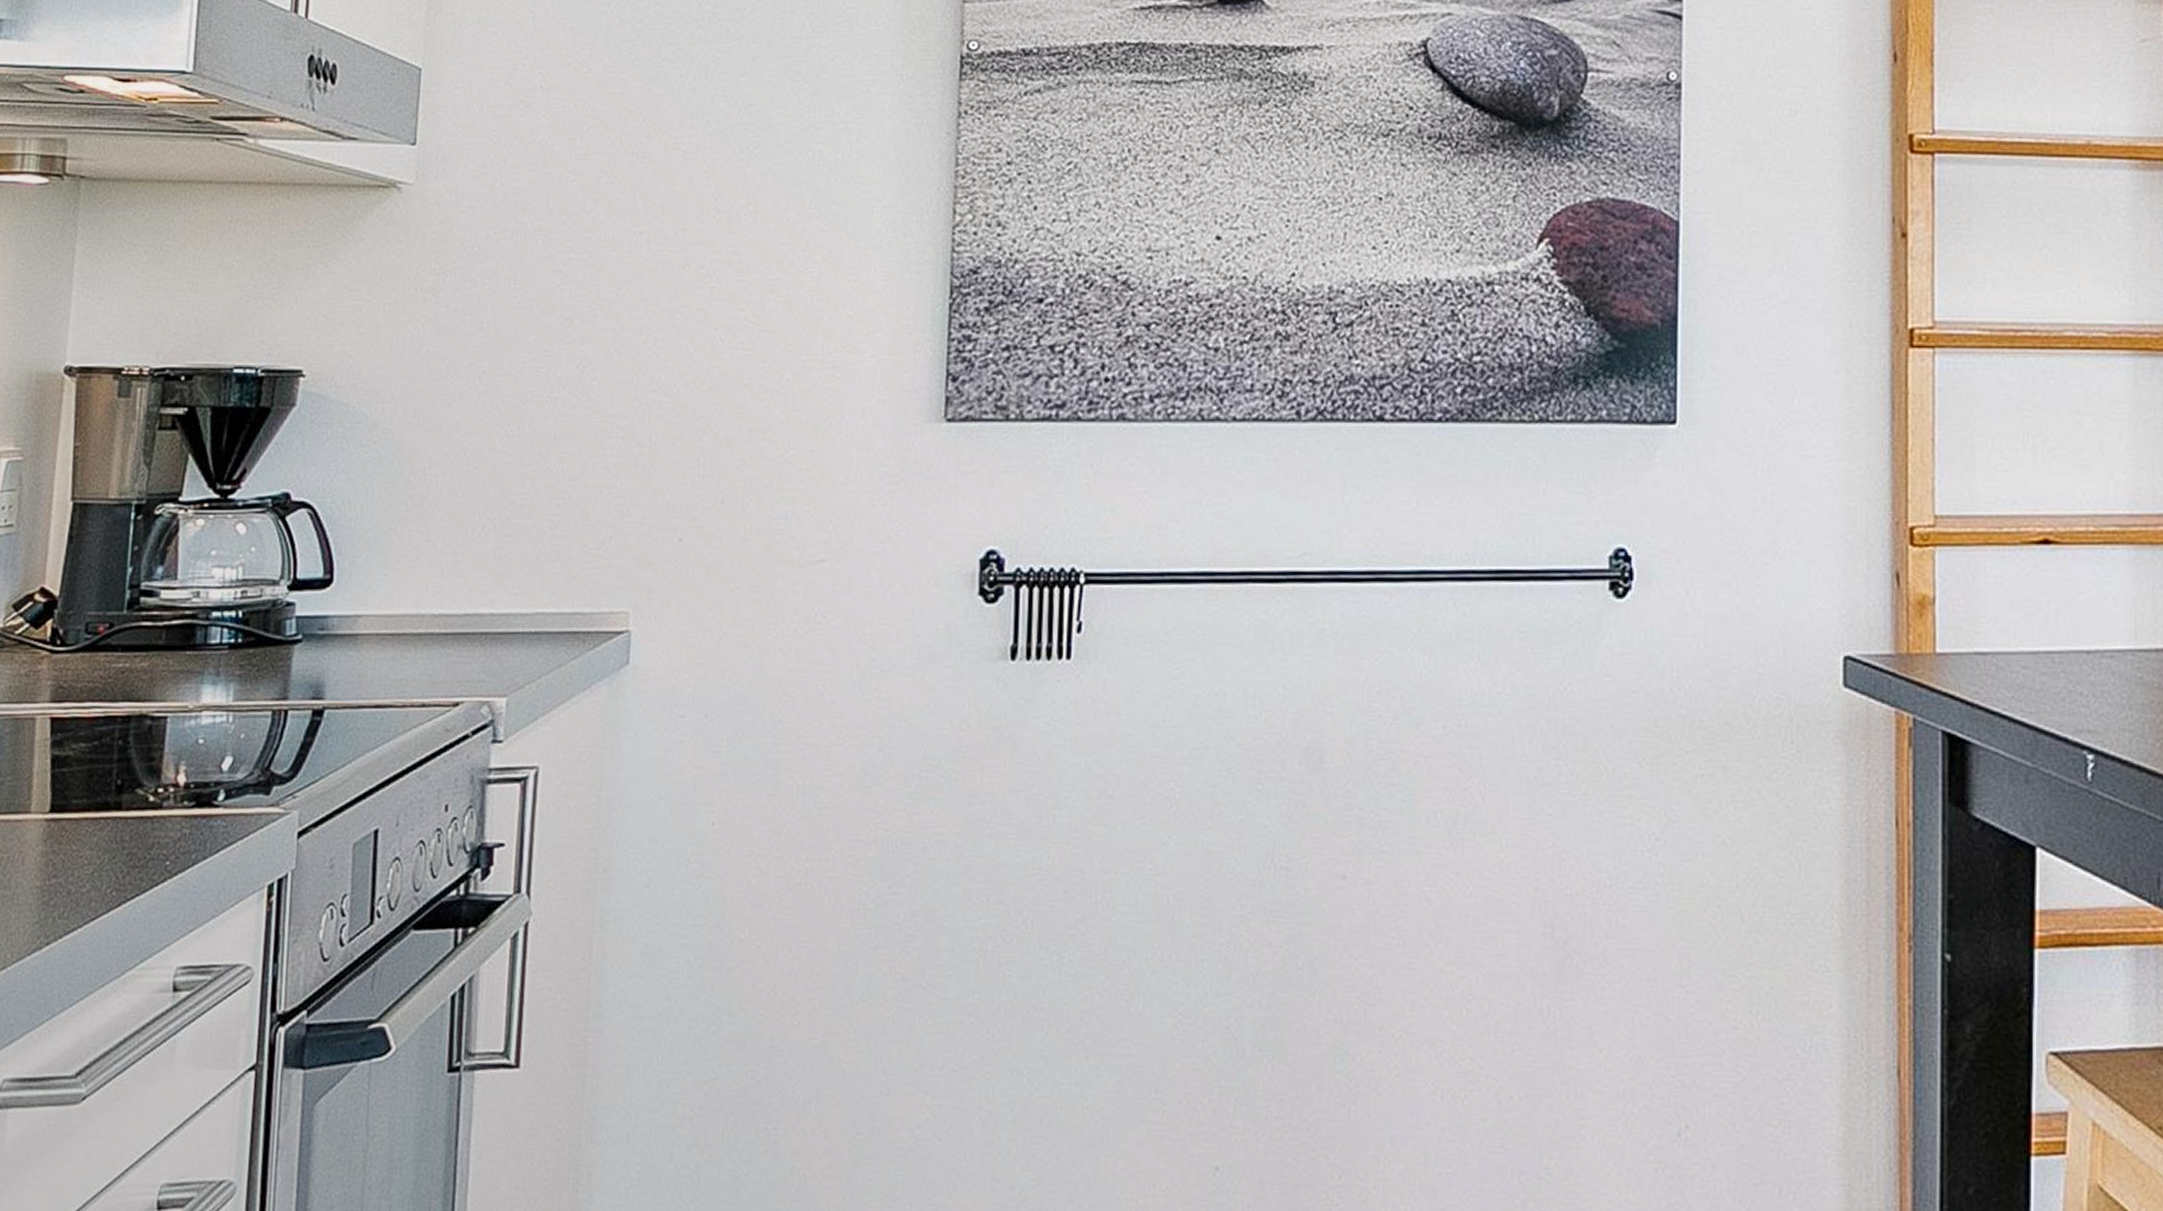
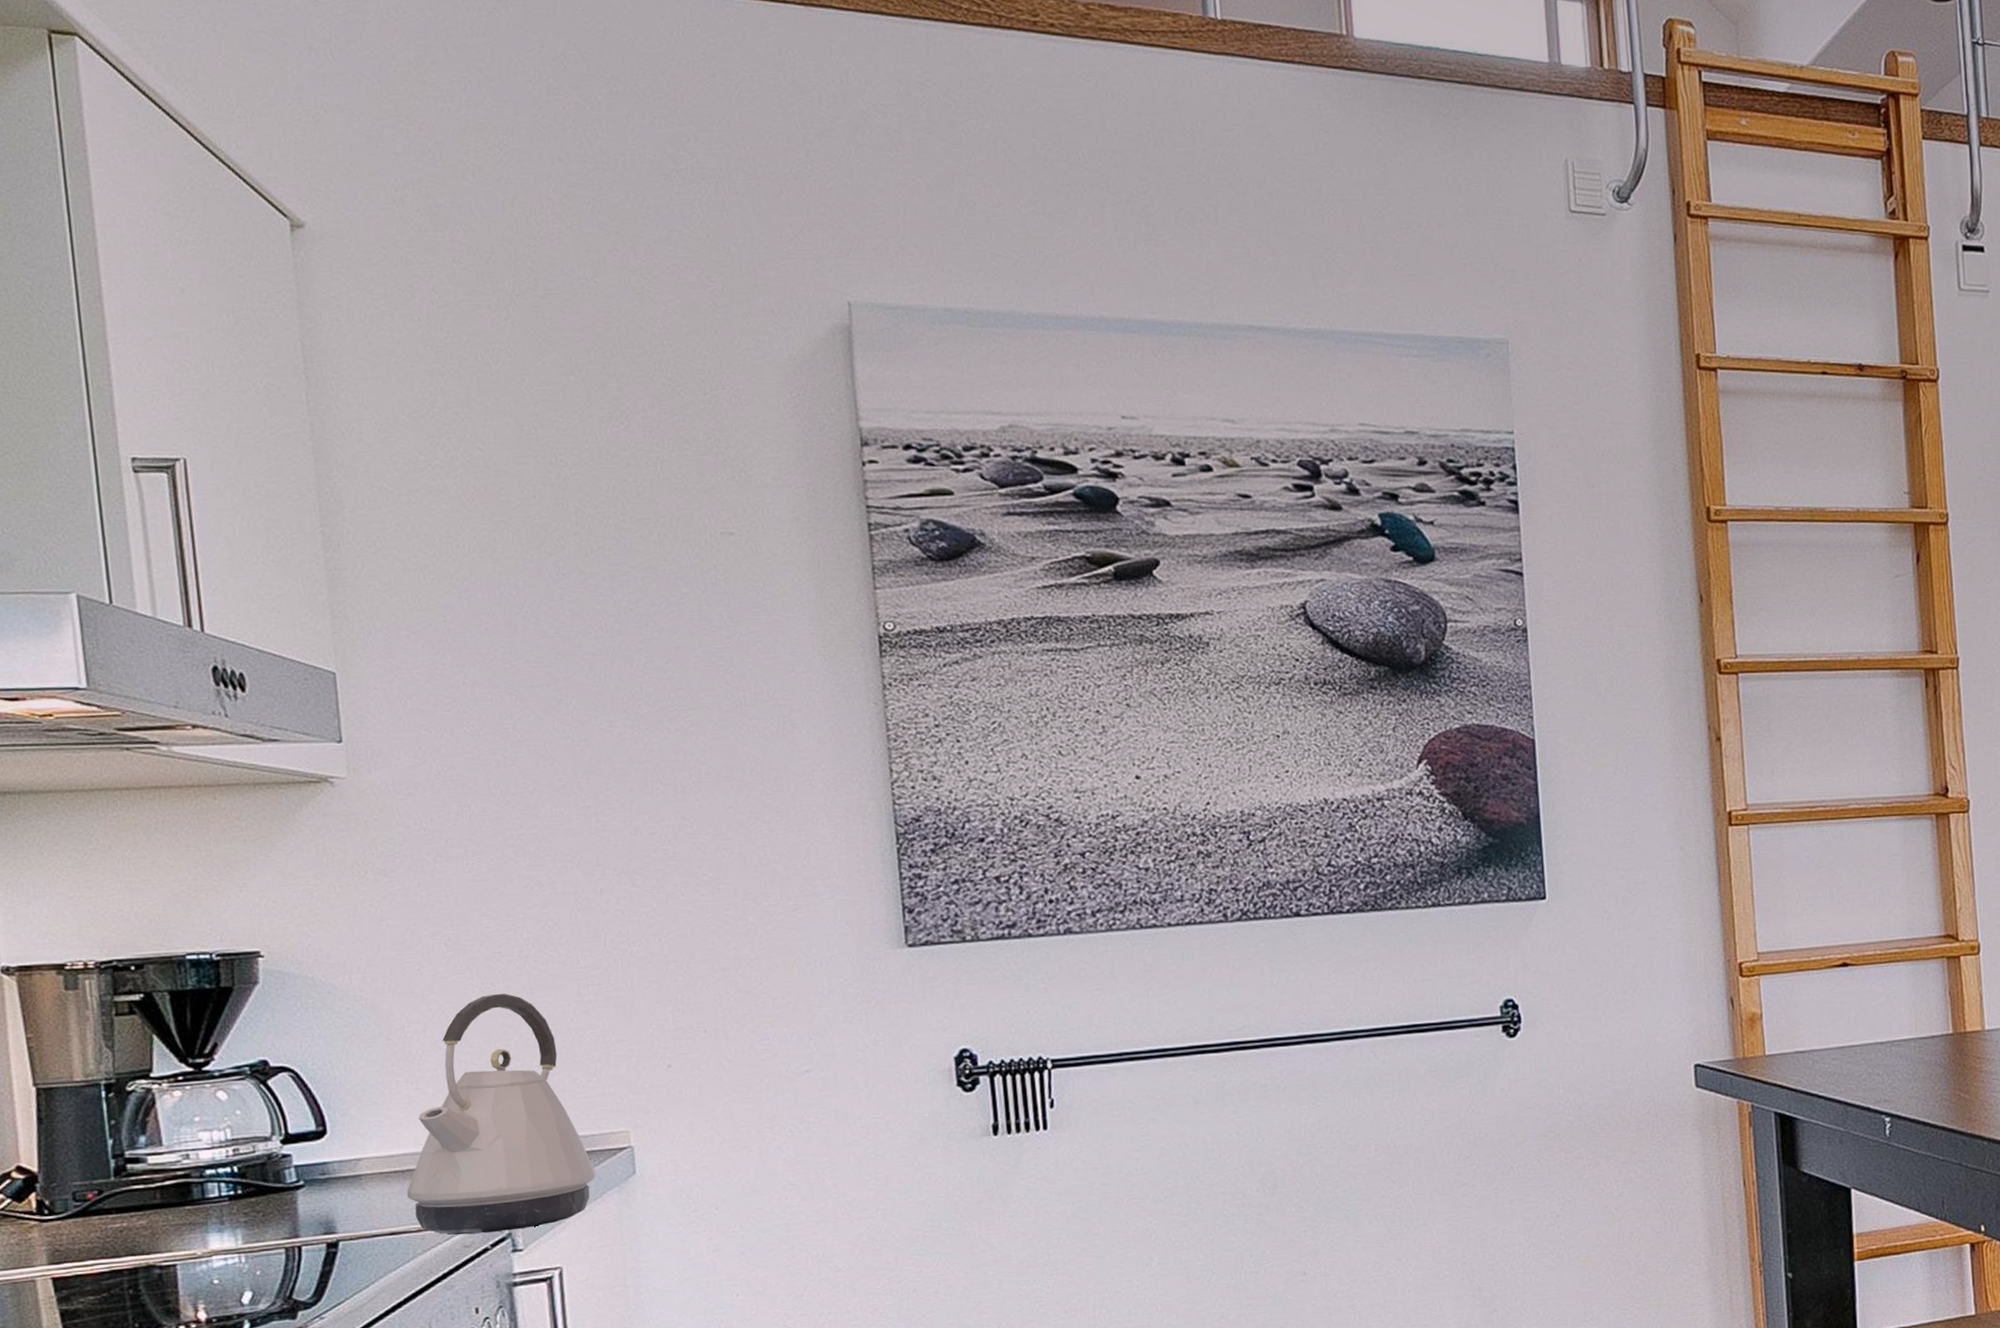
kettle: none [398,438,589,717] -> present [406,993,596,1235]

